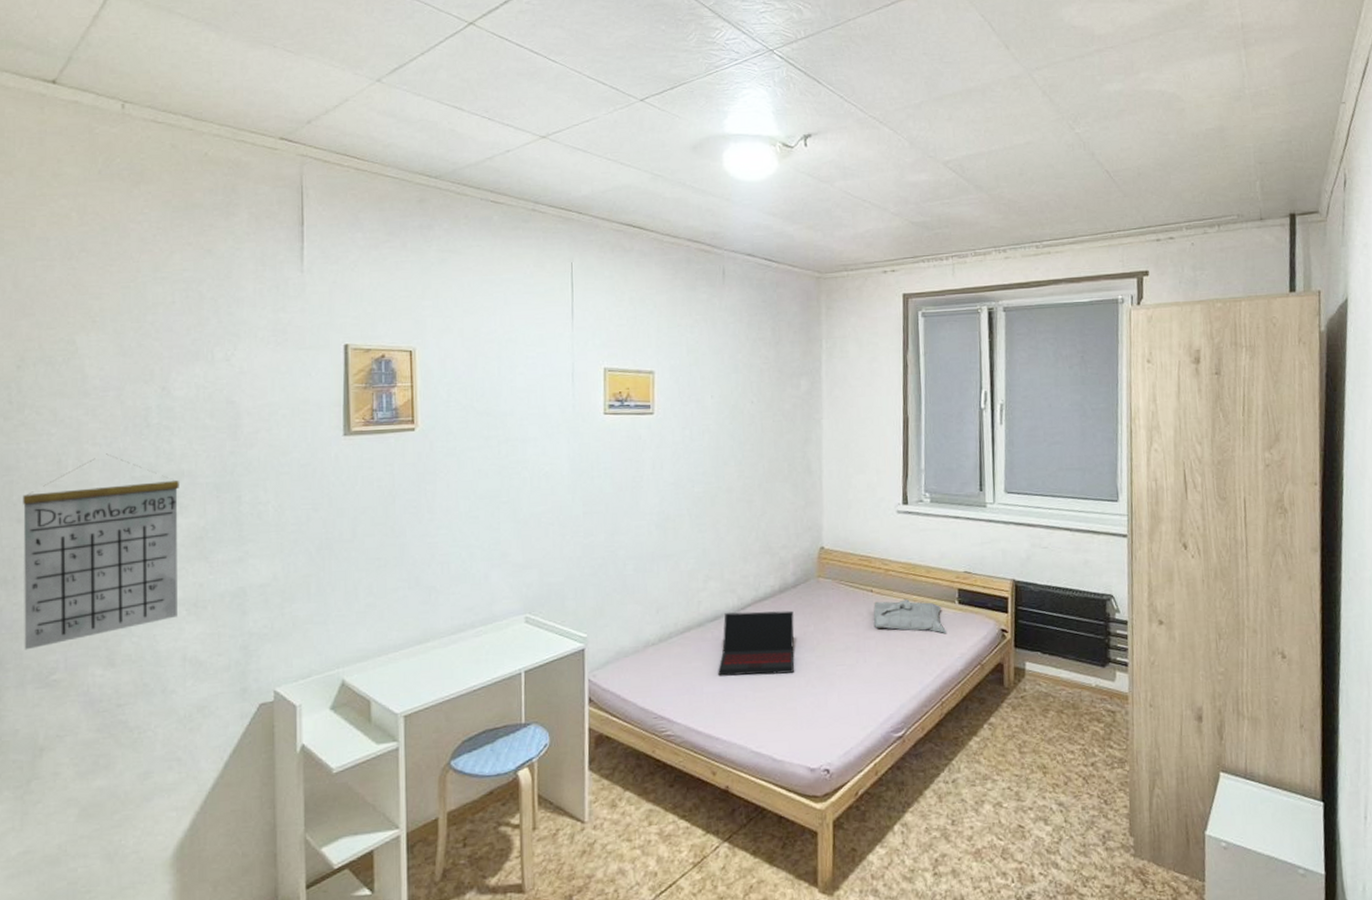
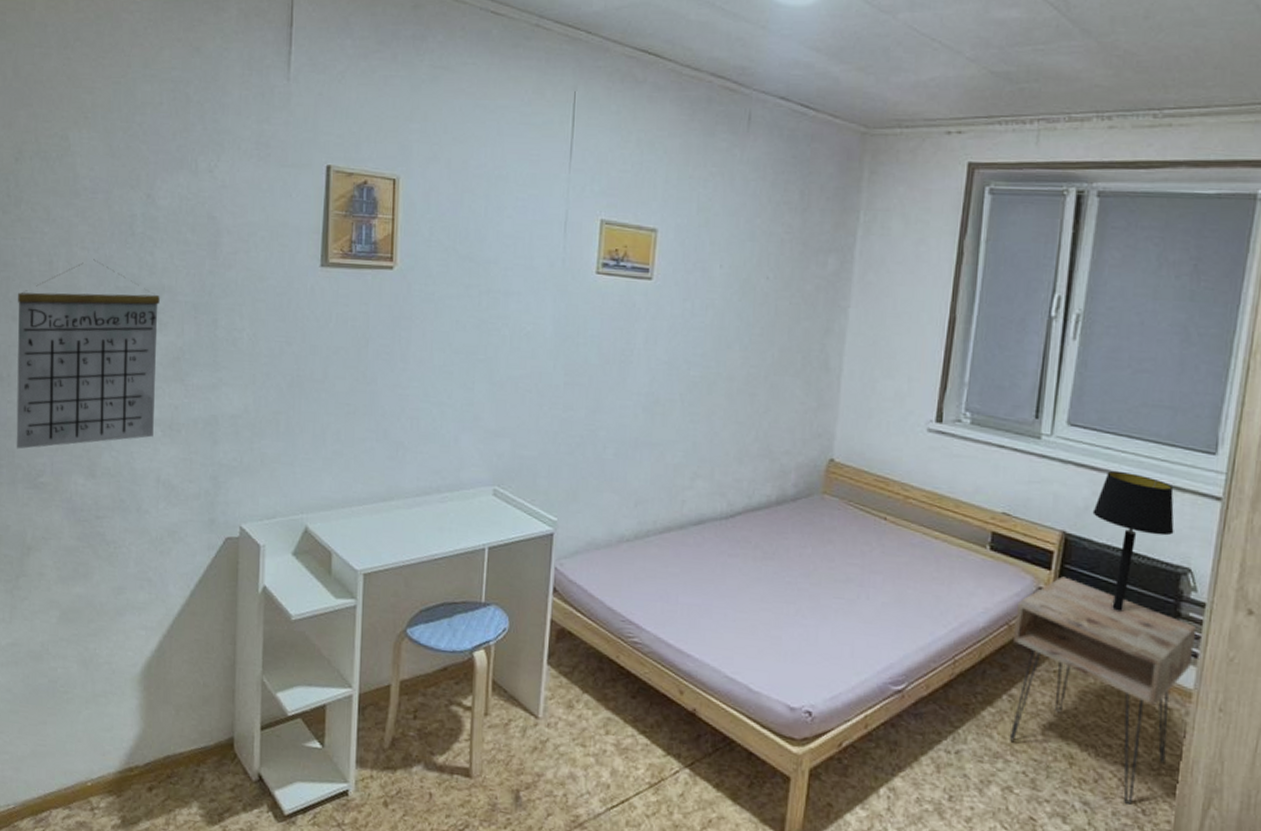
laptop: present [718,610,795,676] -> none [697,518,790,598]
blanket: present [873,599,947,633] -> none [882,531,972,582]
nightstand: none [985,617,1124,798] -> present [1010,576,1197,804]
table lamp: none [1033,525,1096,639] -> present [1092,471,1174,612]

